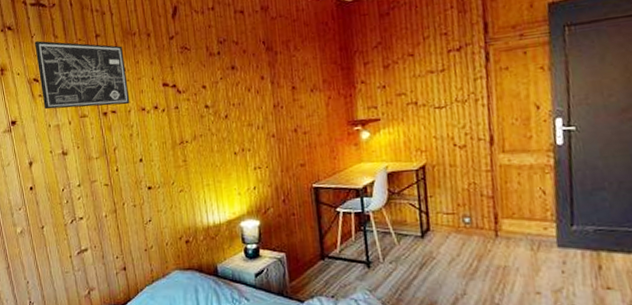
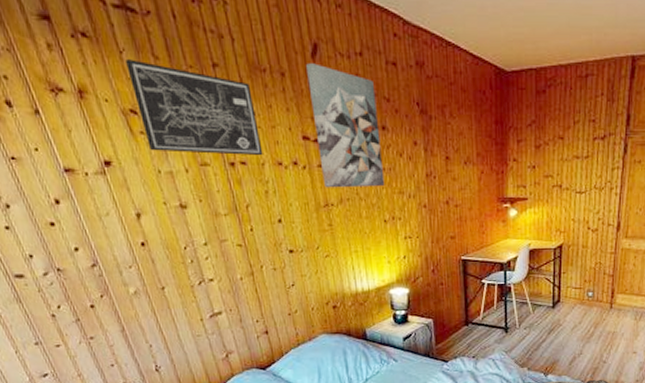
wall art: none [168,22,235,127] -> present [306,63,385,188]

